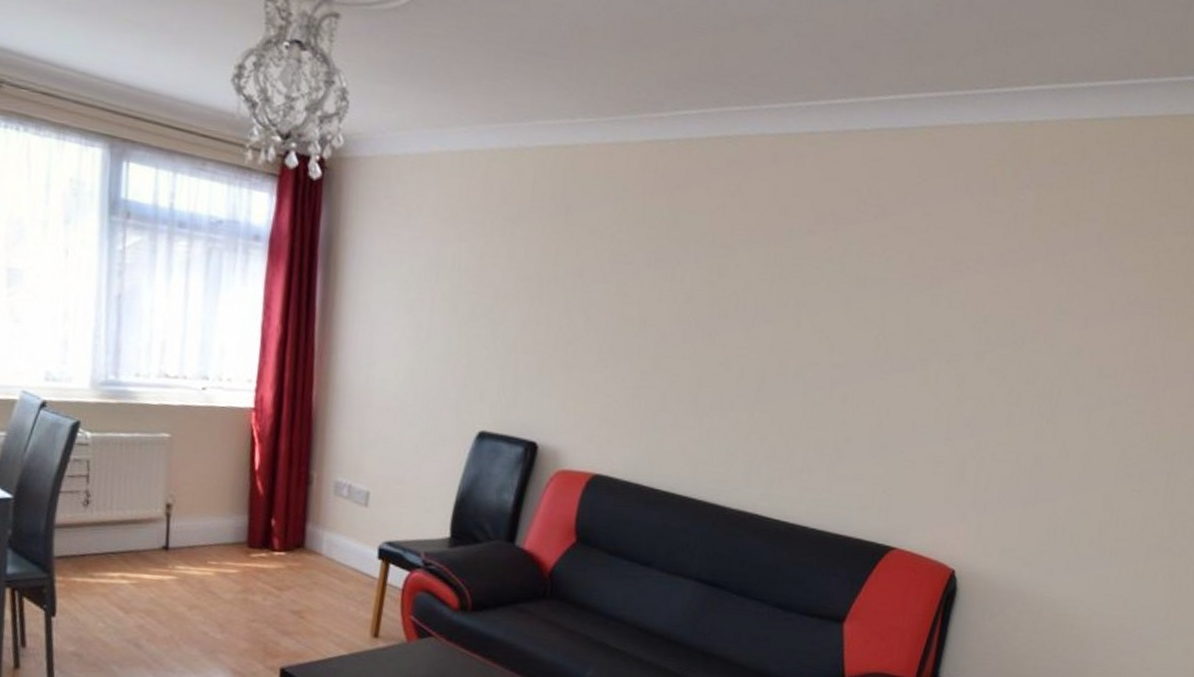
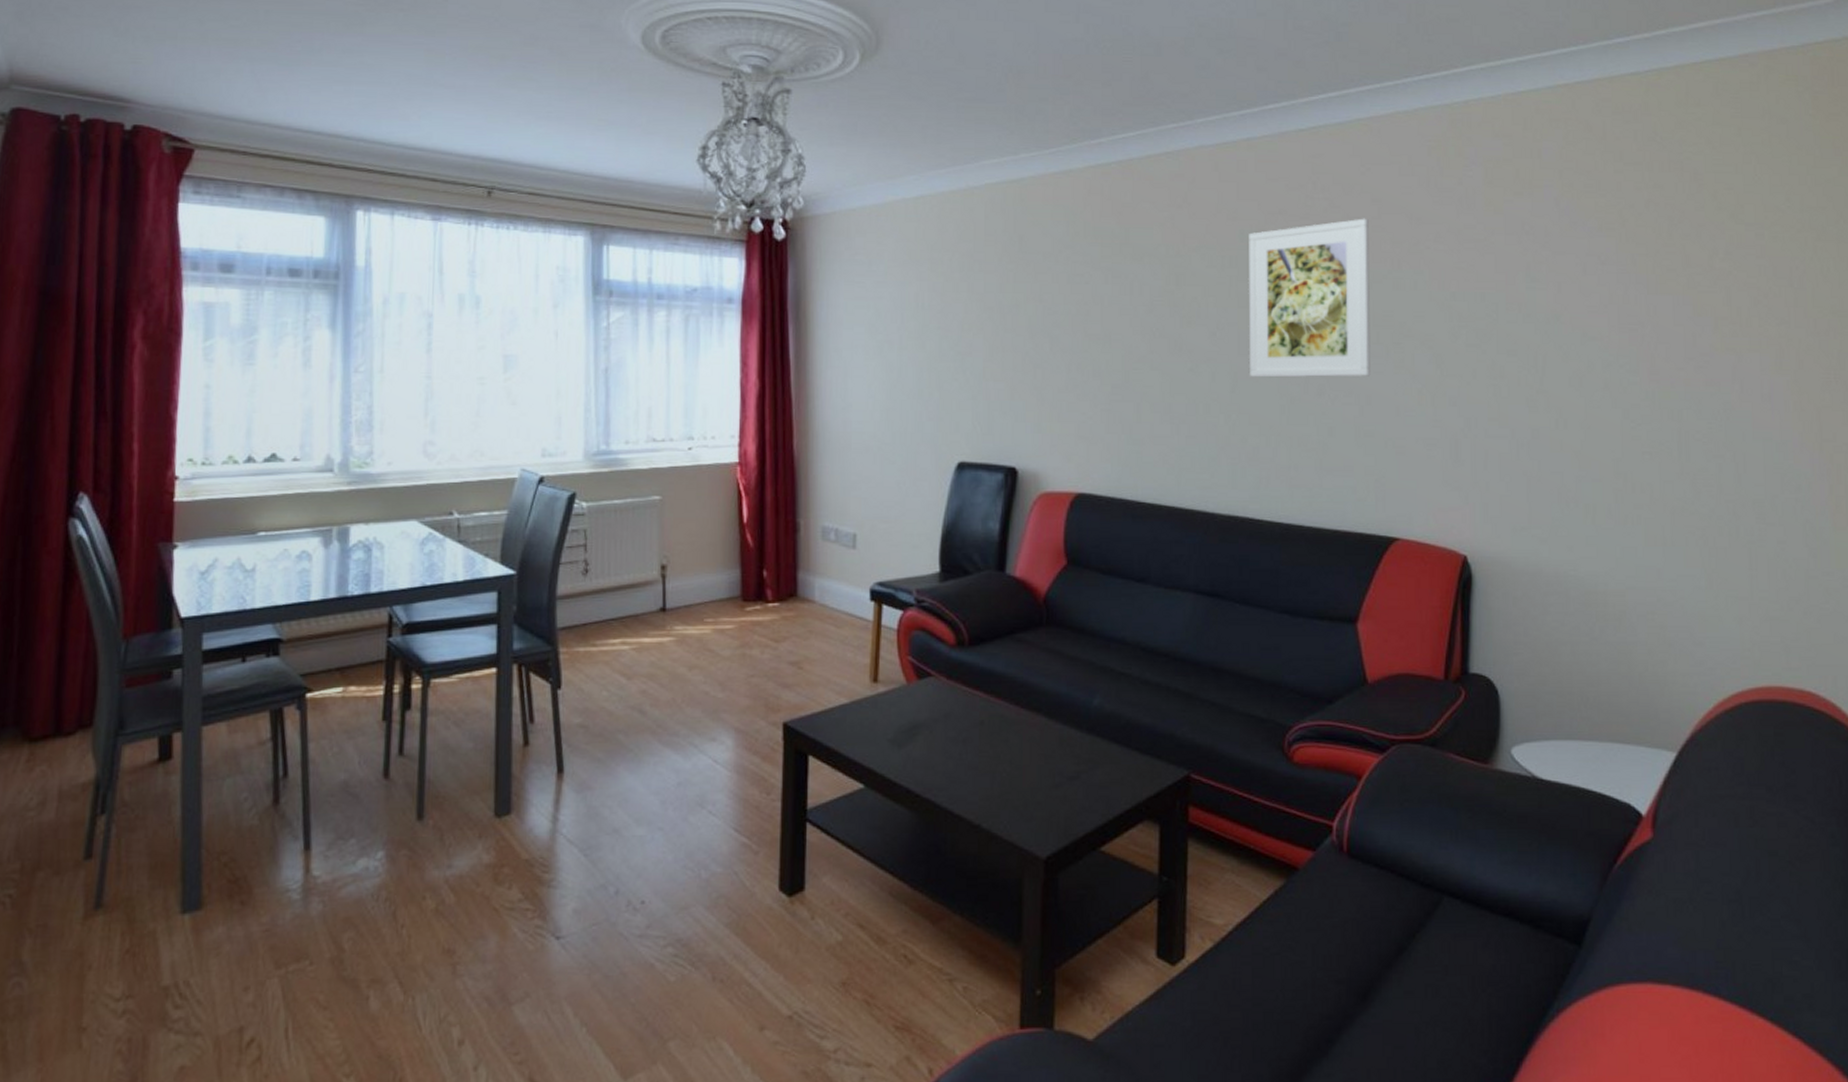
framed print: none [778,230,917,390] -> present [1248,218,1371,378]

